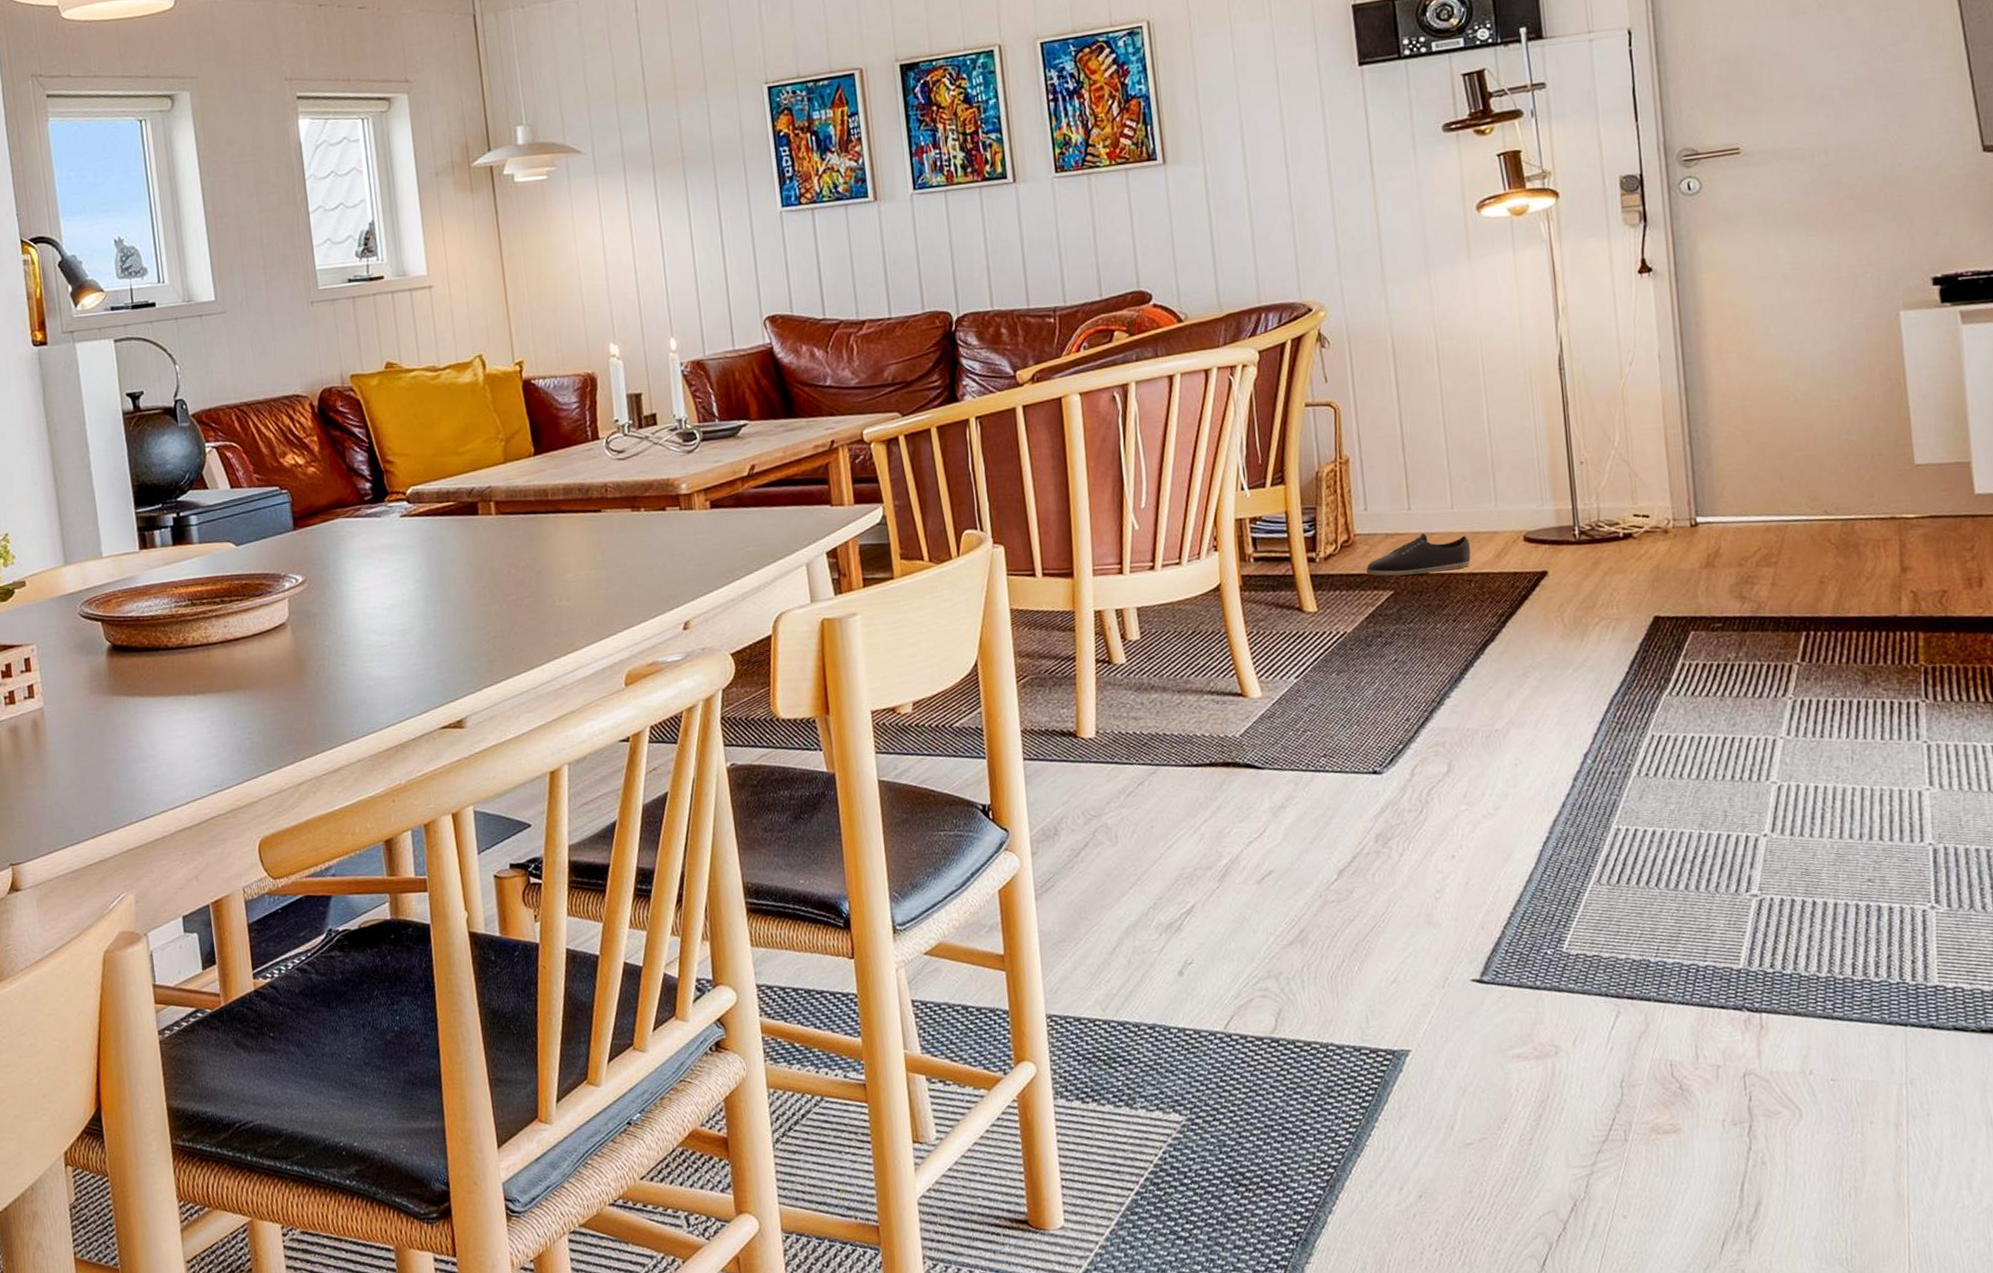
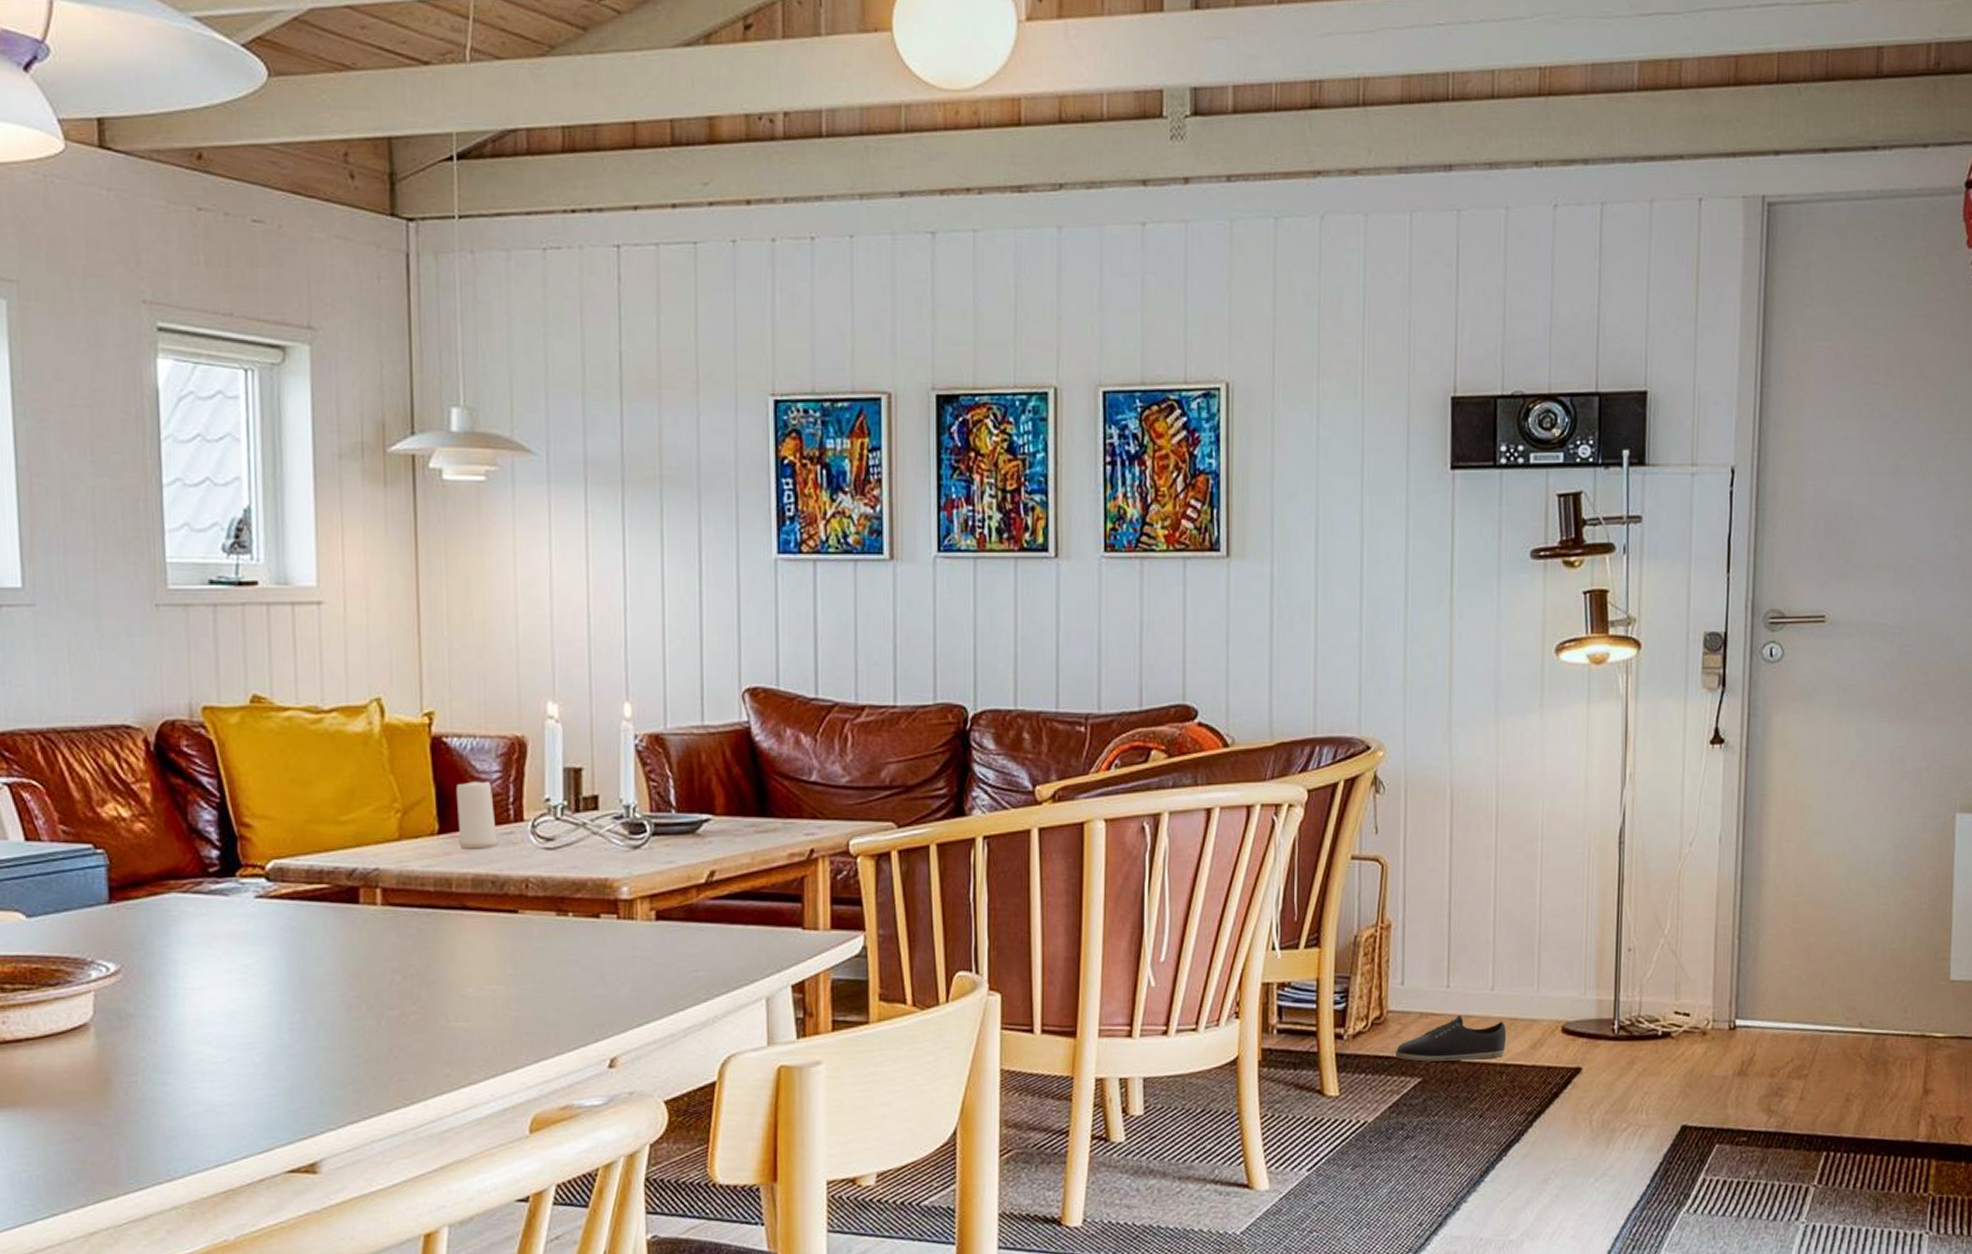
candle: none [544,410,581,466] -> present [455,781,498,851]

